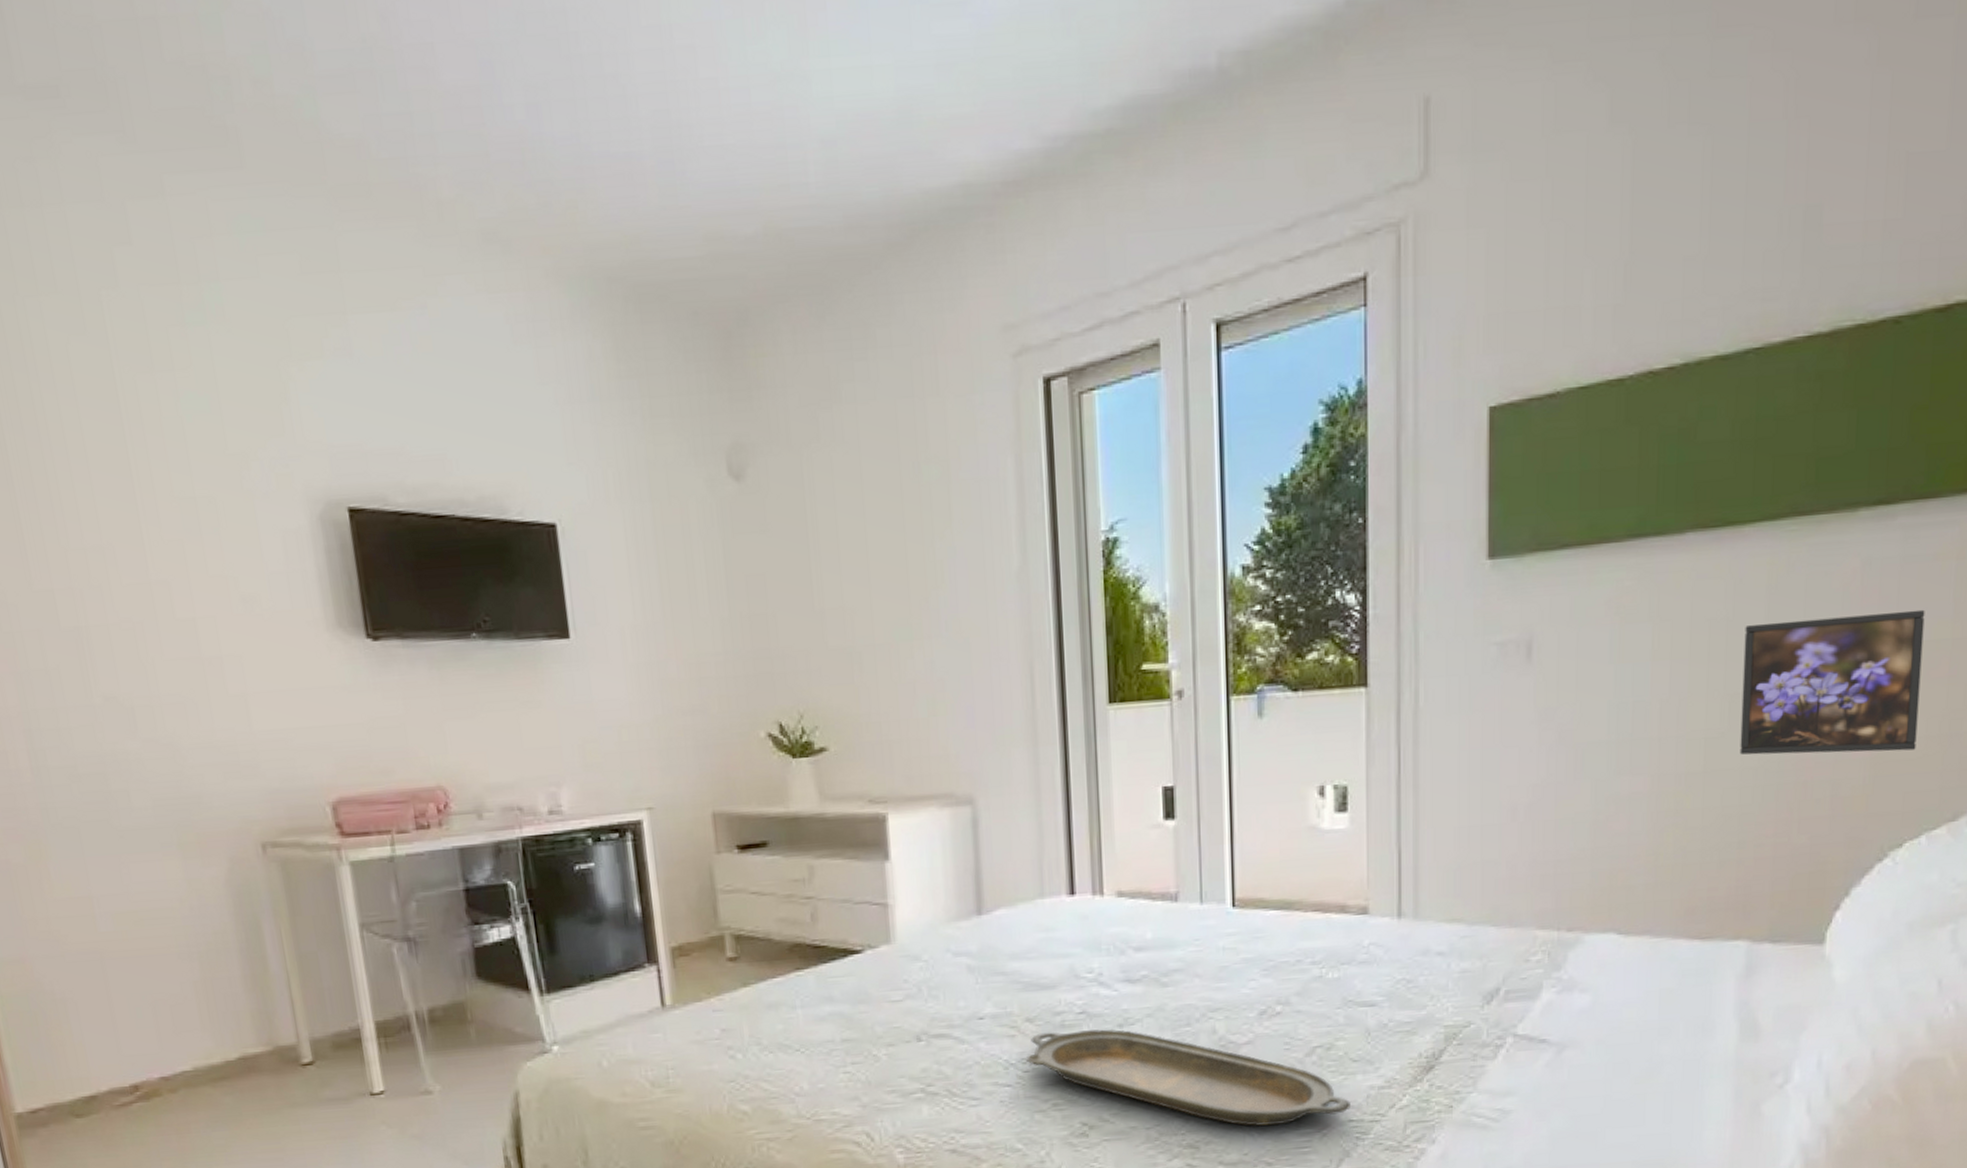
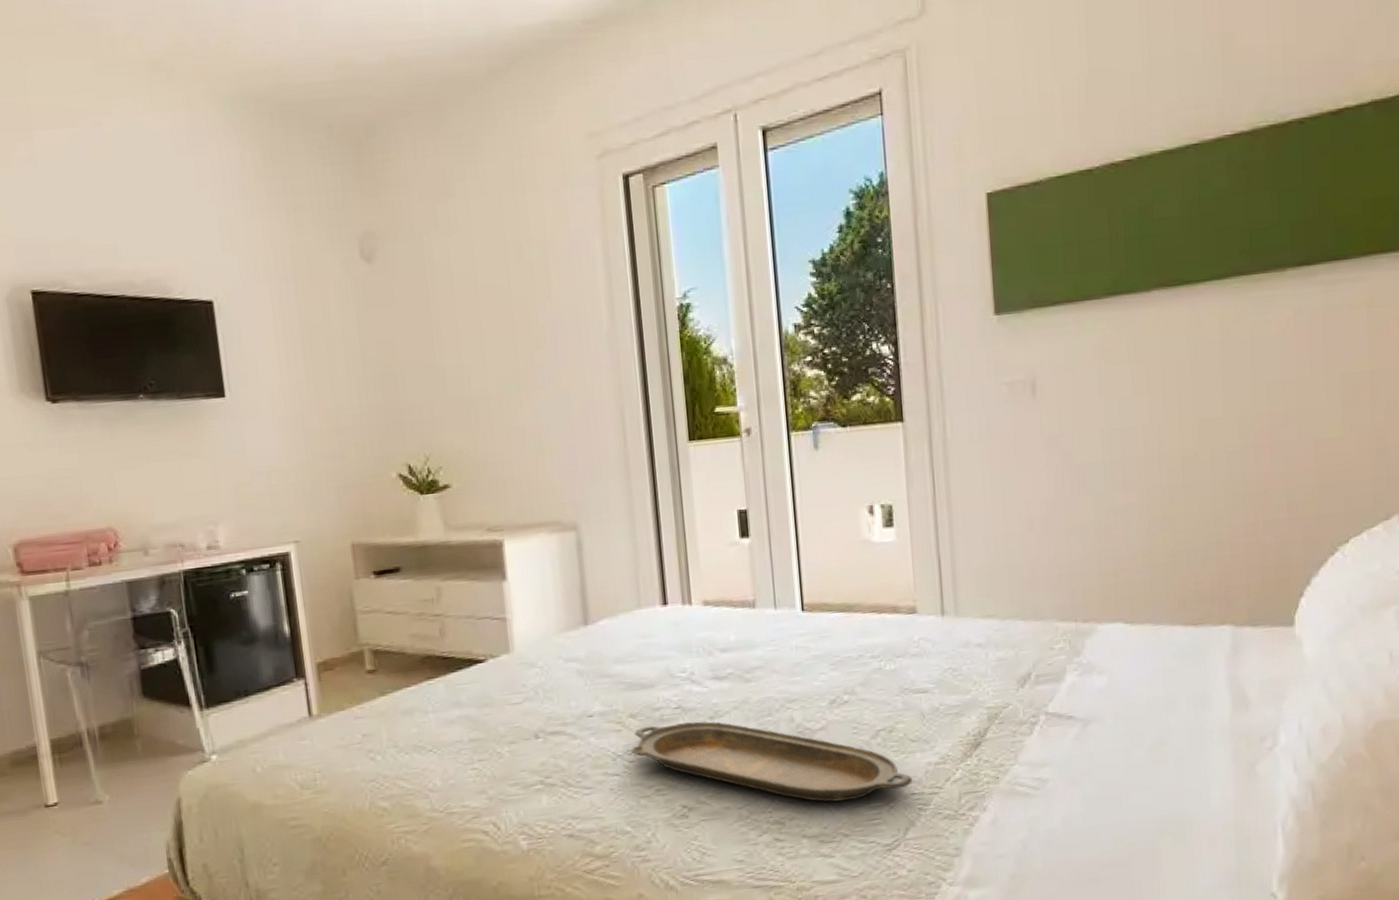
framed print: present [1739,609,1925,755] -> none [1206,348,1351,470]

